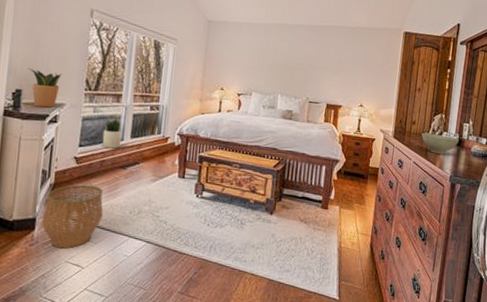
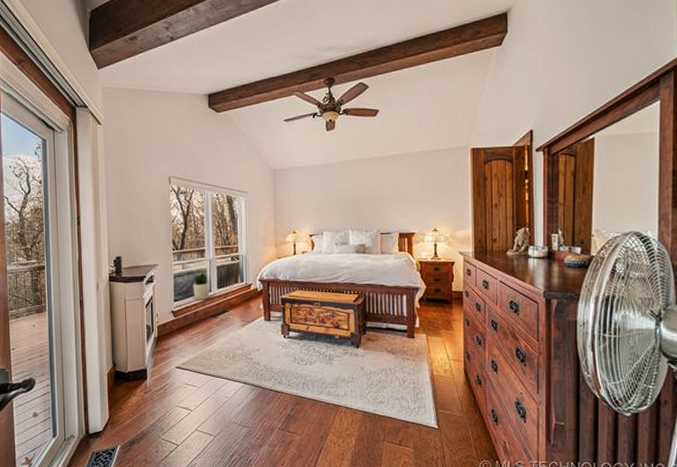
potted plant: present [28,68,62,108] -> none [124,237,151,270]
basket: present [42,182,104,249] -> none [152,333,202,394]
bowl: present [421,132,460,154] -> none [505,249,549,269]

